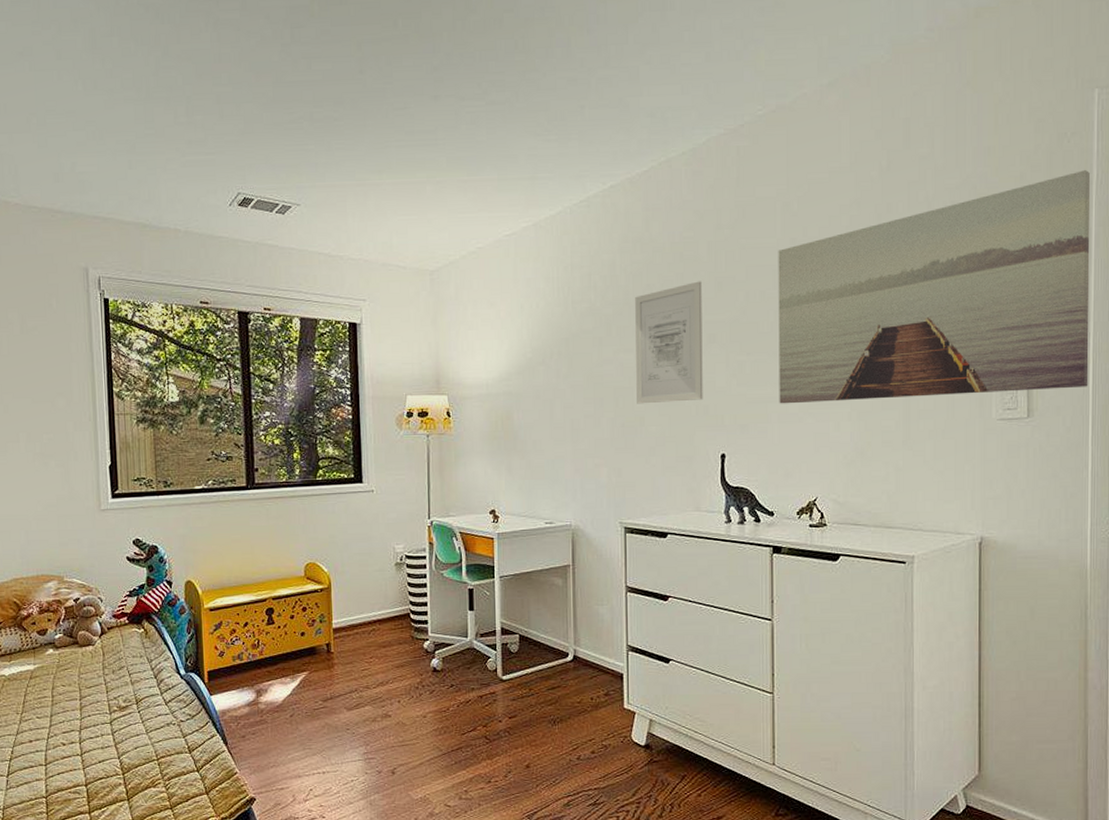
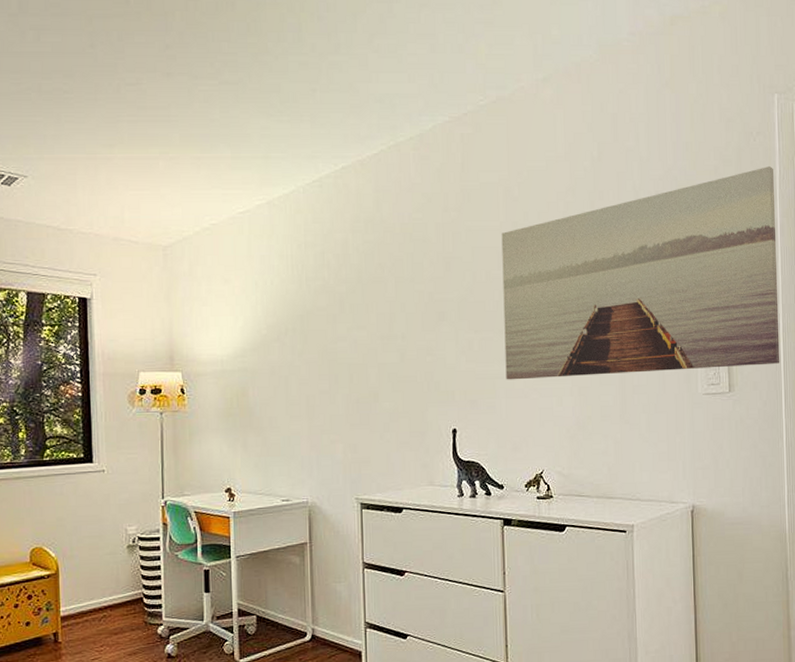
wall art: present [635,281,703,404] -> none [367,261,434,381]

